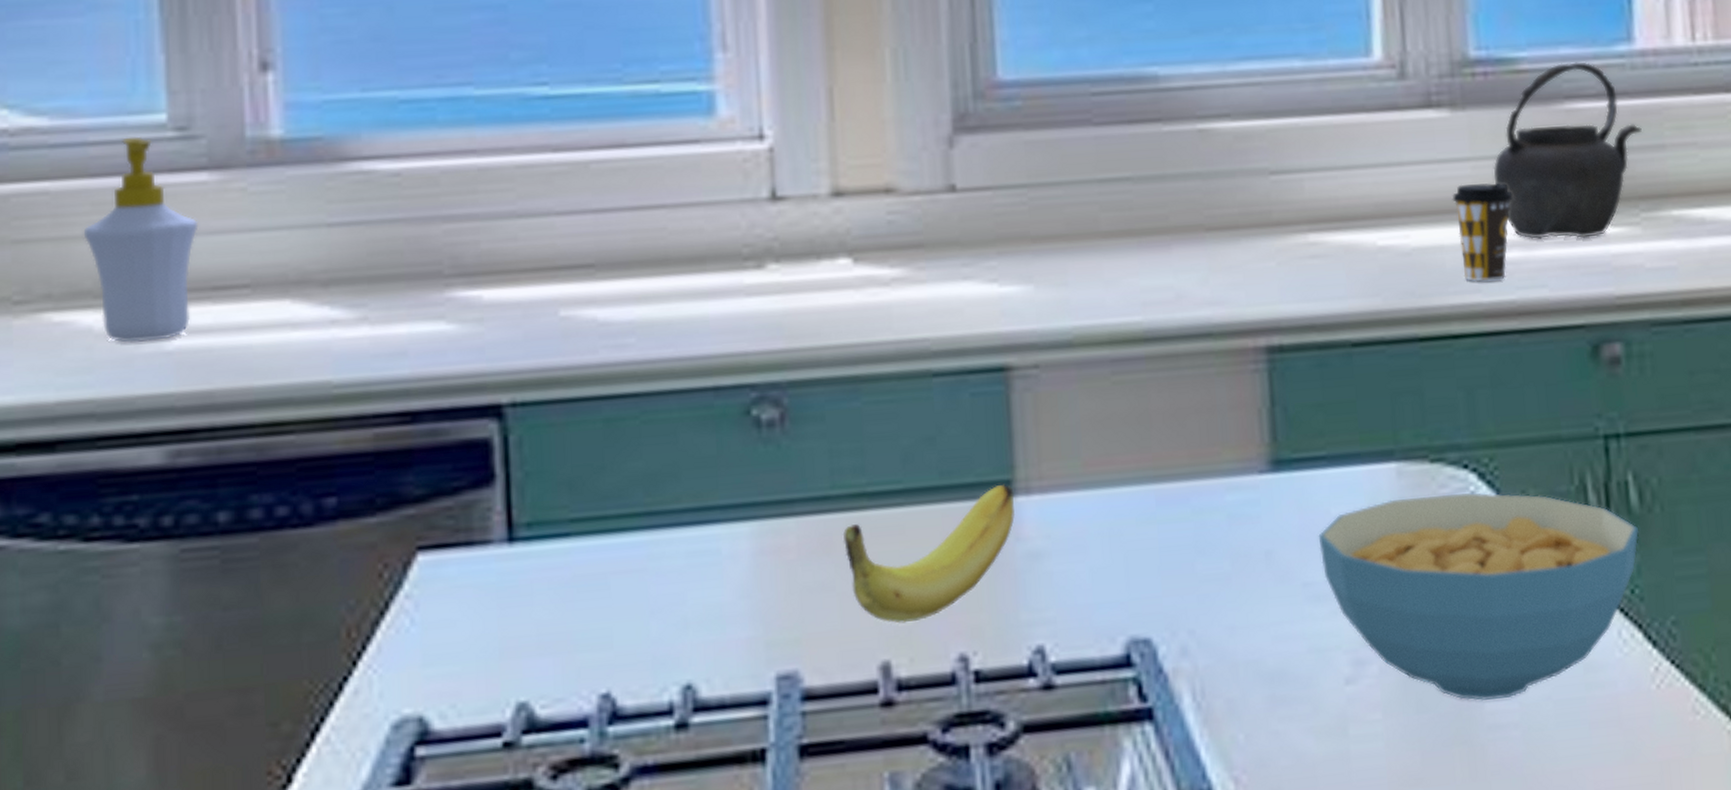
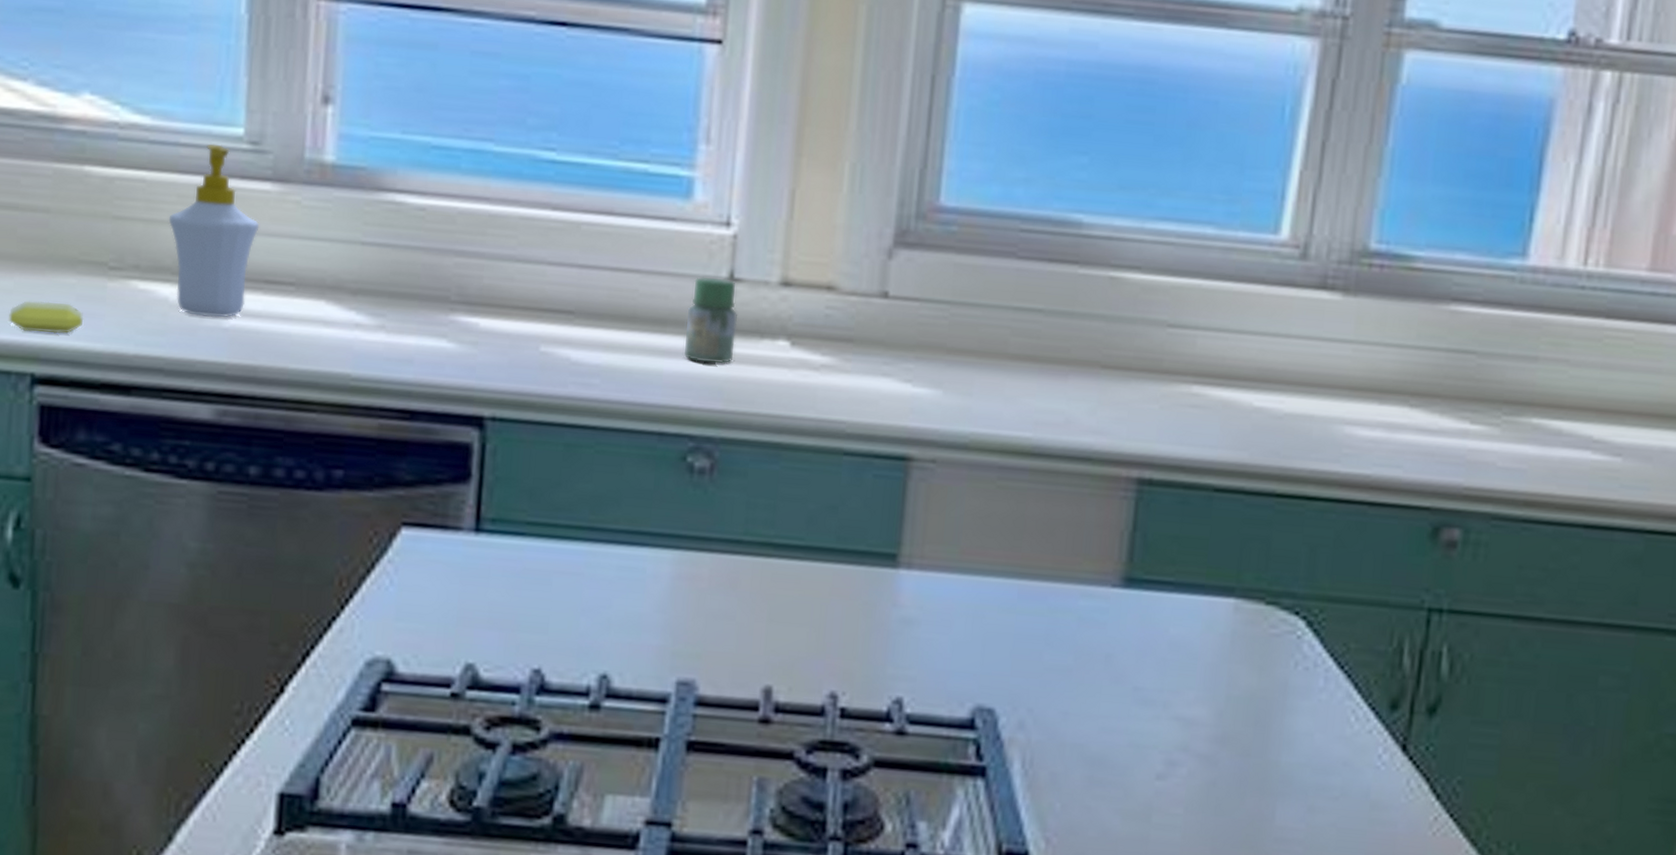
jar: none [727,199,789,299] -> present [683,276,738,364]
banana: present [842,484,1015,624] -> none [747,556,898,658]
cereal bowl: present [1318,493,1640,701] -> none [1153,630,1444,819]
coffee cup: present [1452,182,1513,282] -> none [1327,363,1386,455]
kettle: present [1493,61,1642,239] -> none [1371,267,1519,431]

